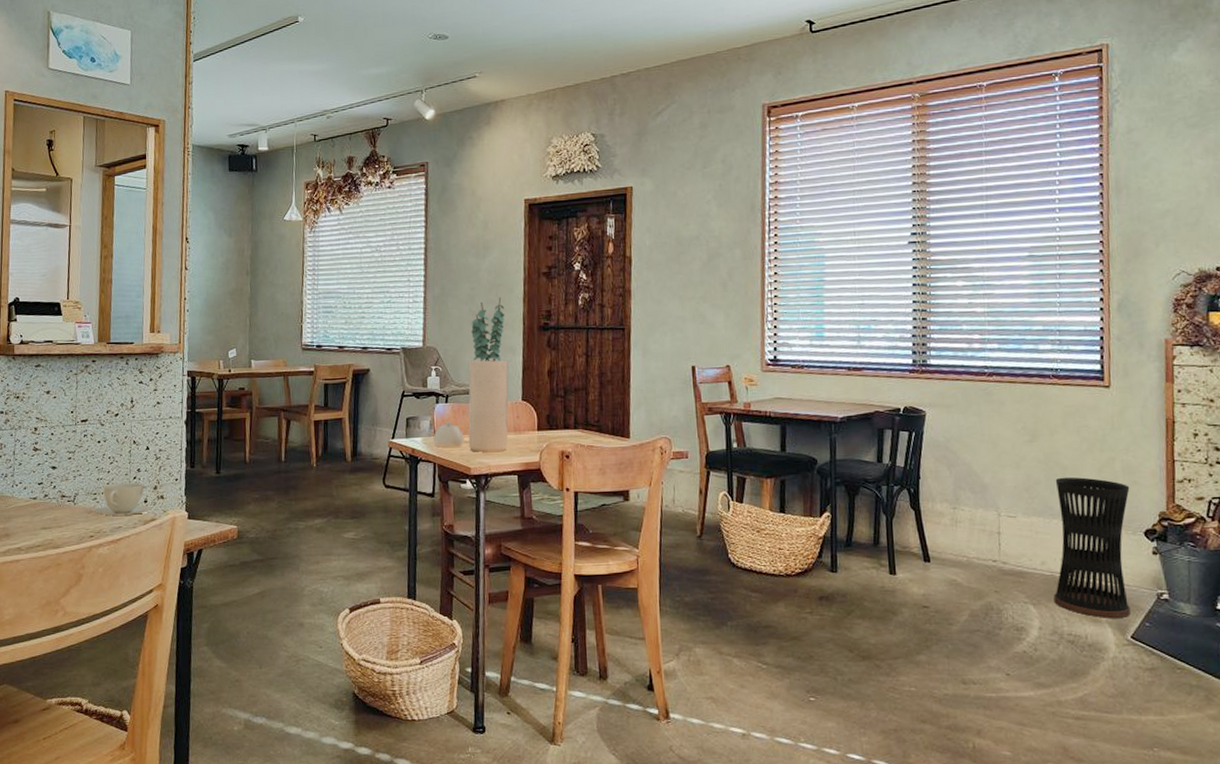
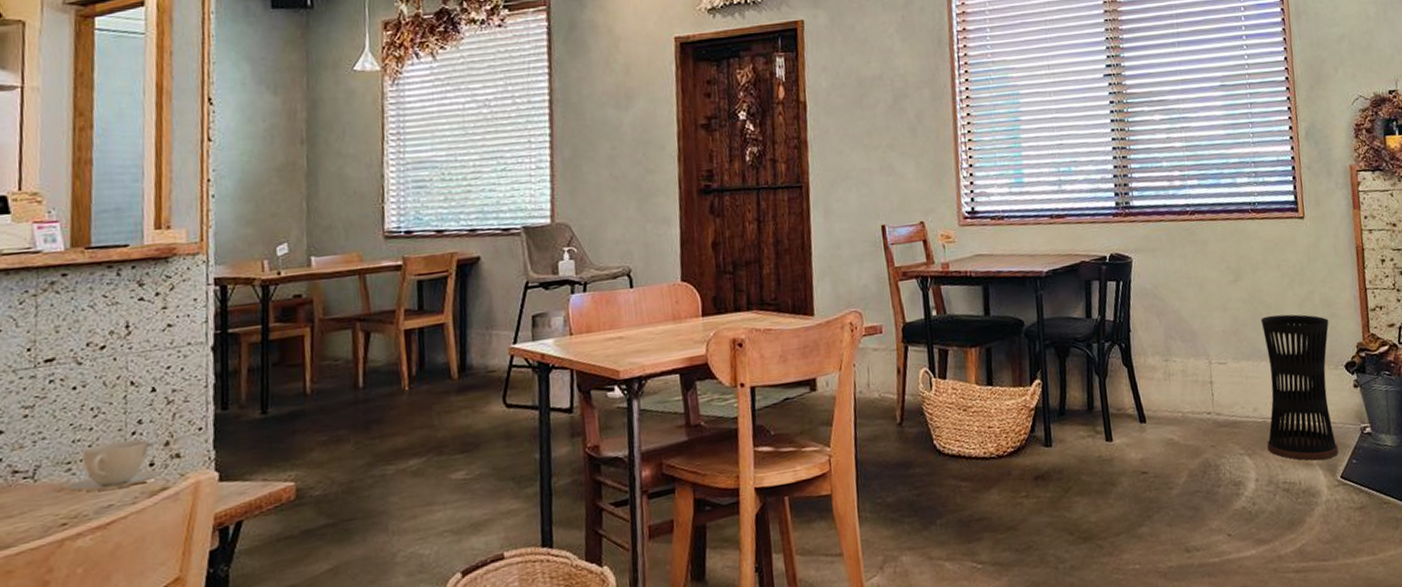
sugar bowl: present [433,421,464,449] -> none [568,314,610,350]
vase: present [468,298,509,453] -> none [611,157,666,351]

